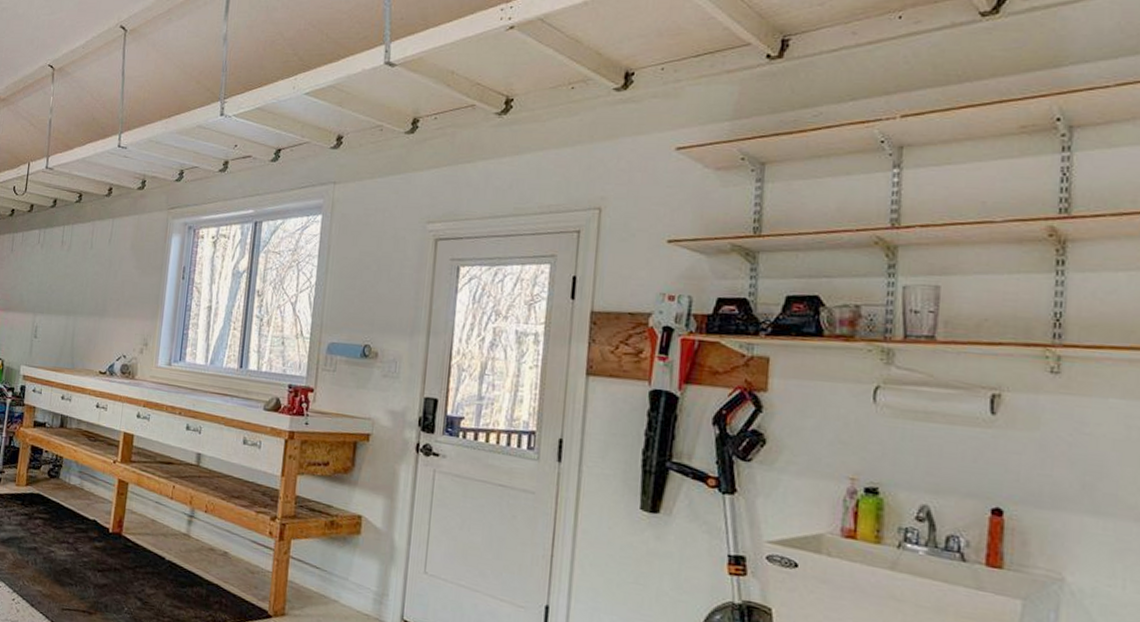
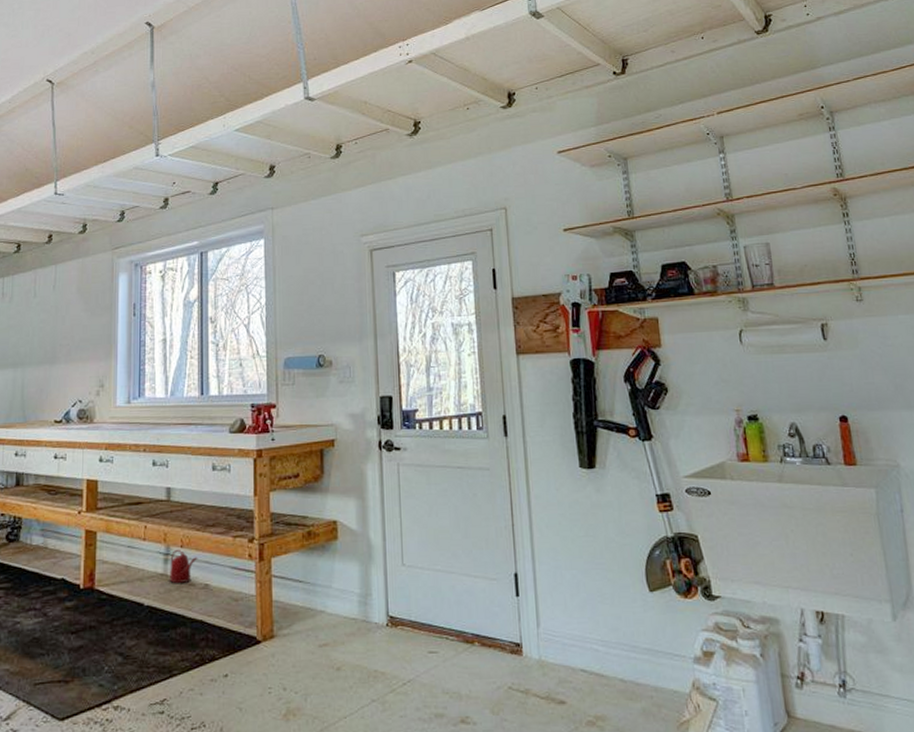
watering can: none [190,513,220,547] -> present [169,549,198,584]

